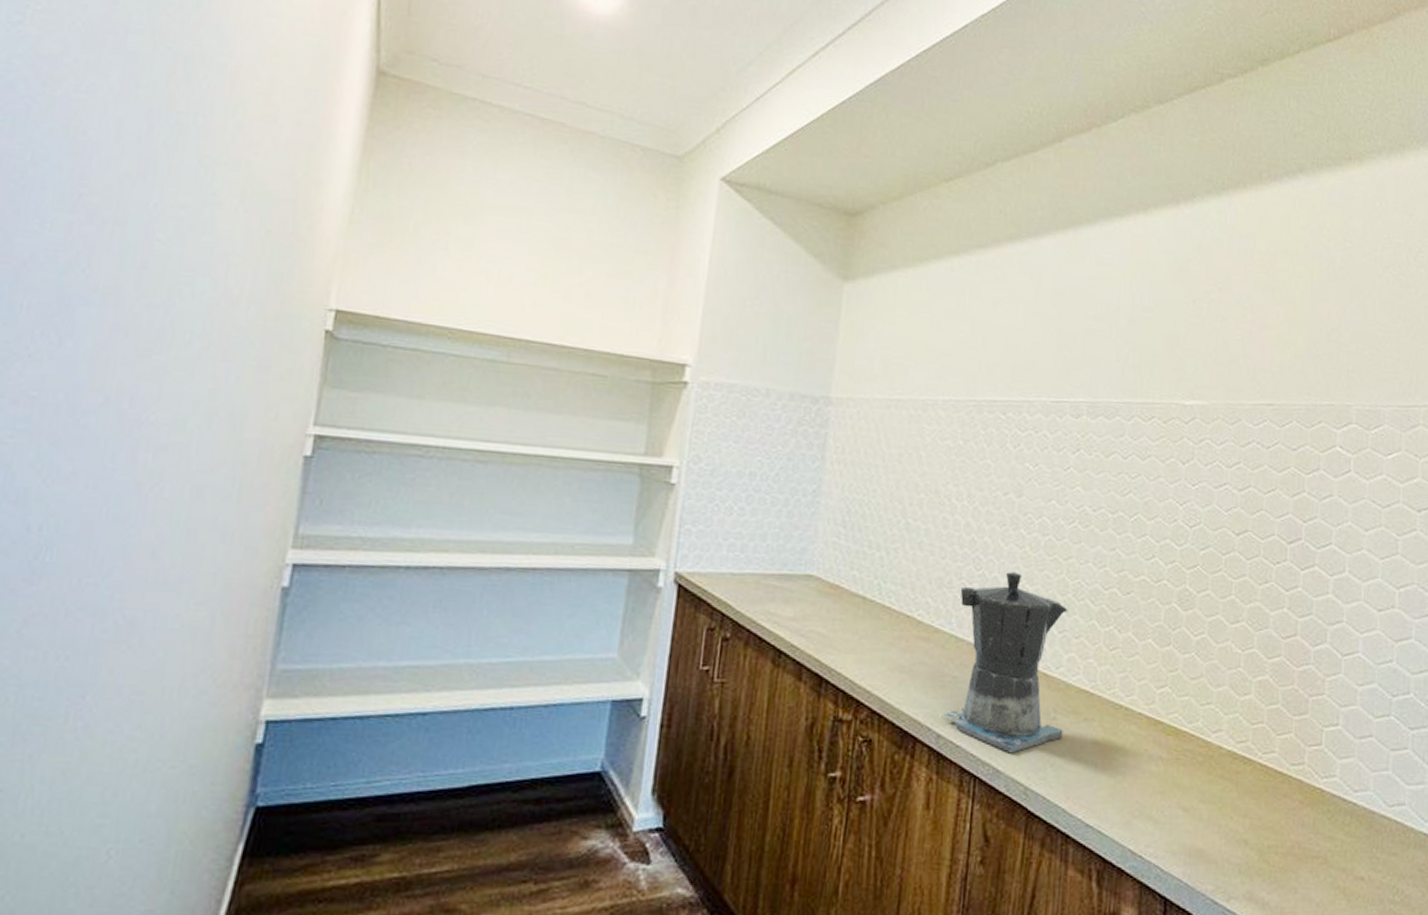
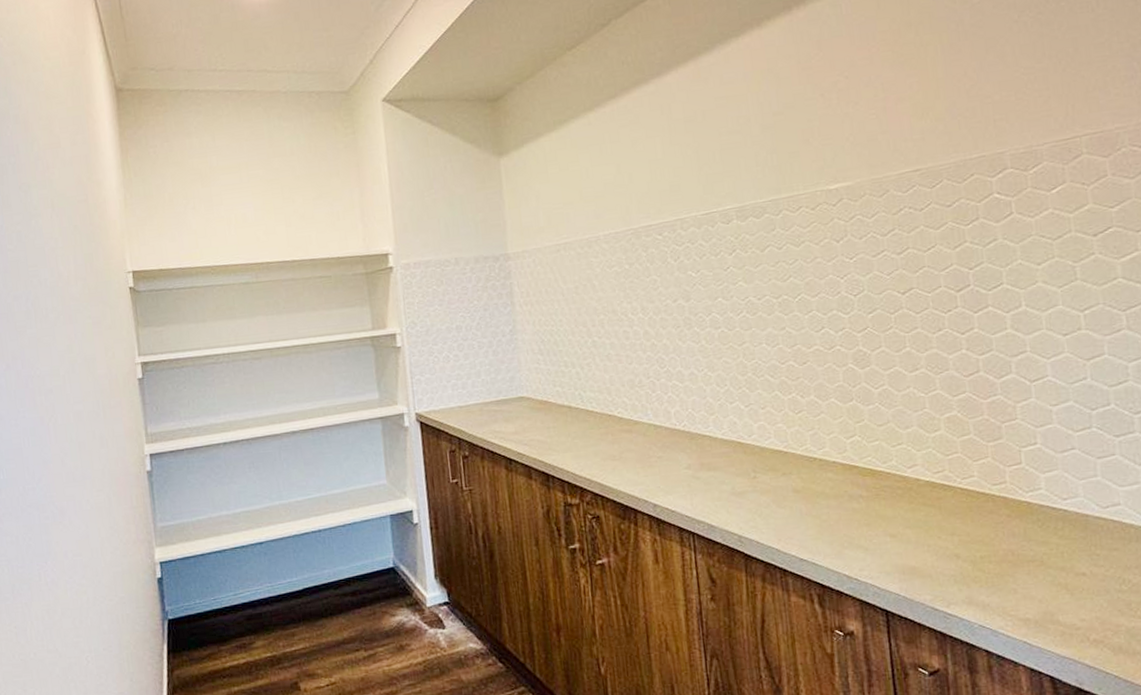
coffee maker: present [941,572,1068,754] -> none [650,364,766,511]

